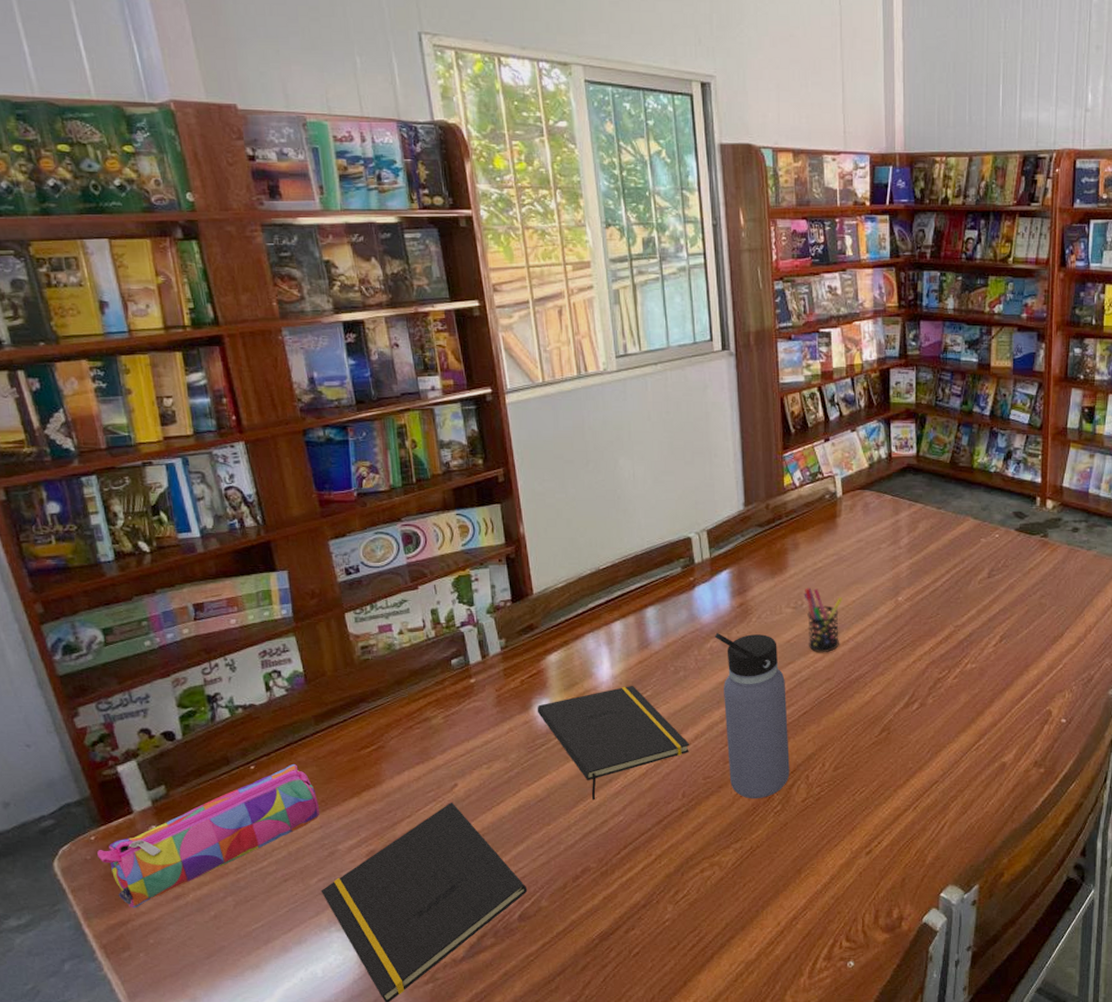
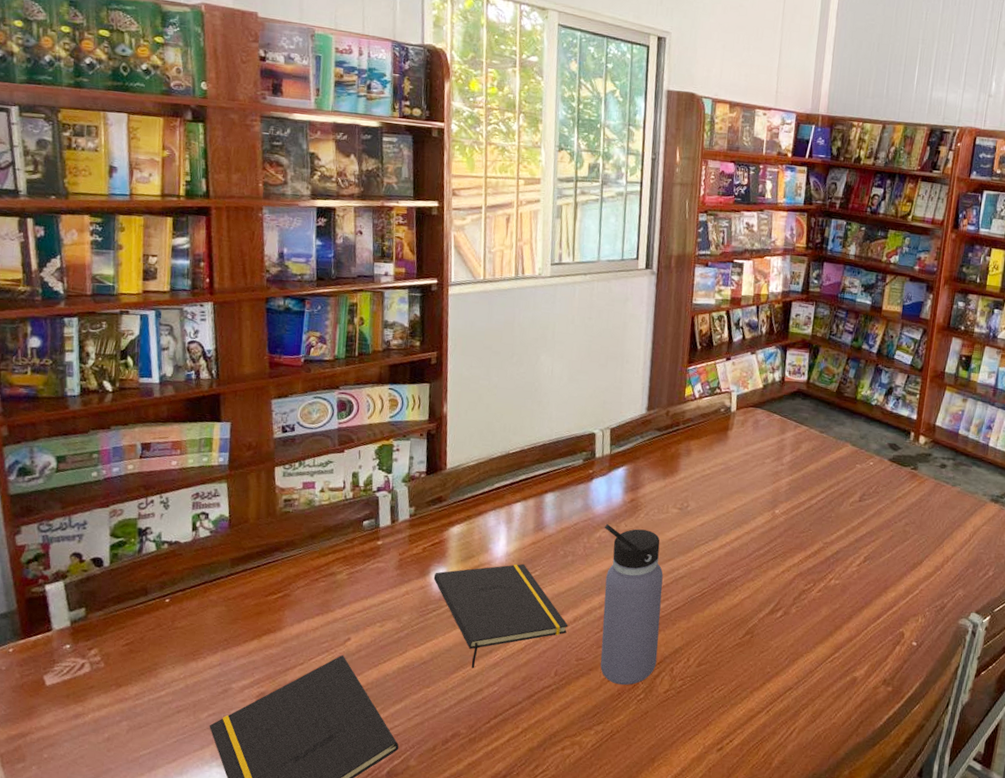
pencil case: present [97,764,320,908] -> none [12,602,222,722]
pen holder: present [804,588,843,653] -> none [689,491,725,554]

